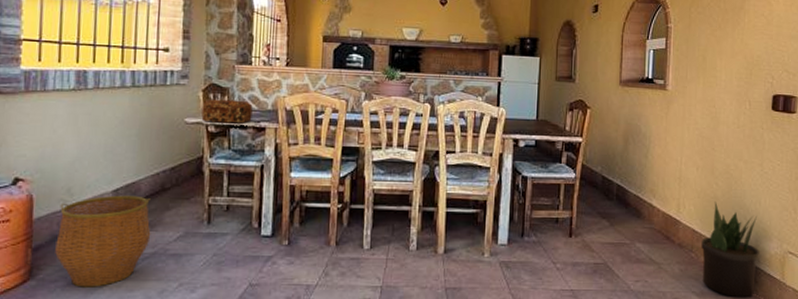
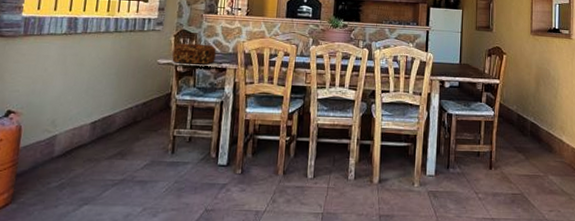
basket: present [55,195,151,287] -> none [36,127,123,211]

